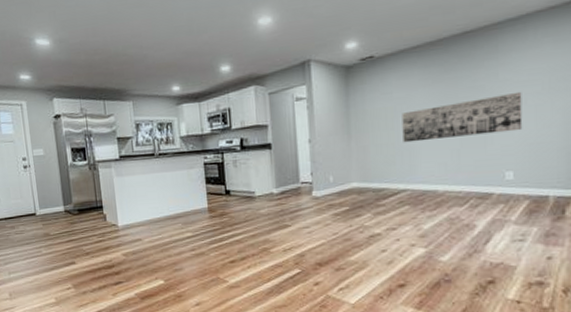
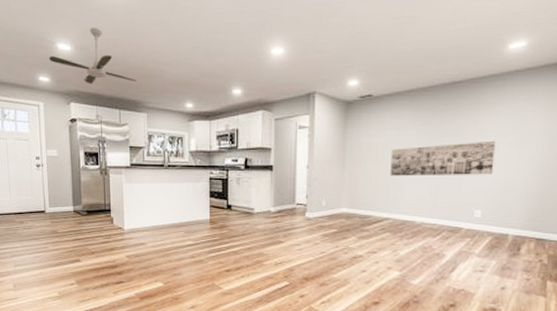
ceiling fan: none [28,18,119,78] -> present [49,28,136,84]

